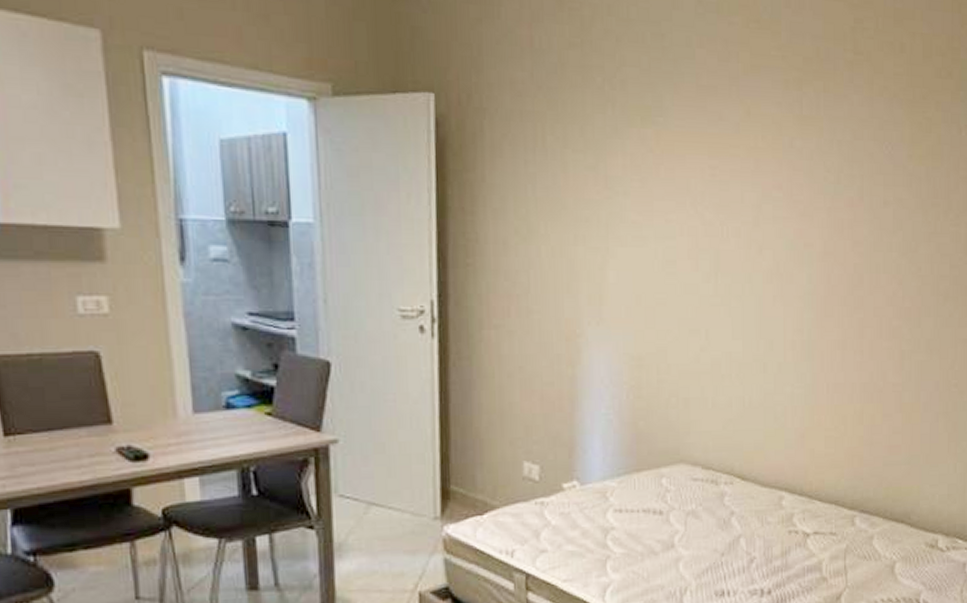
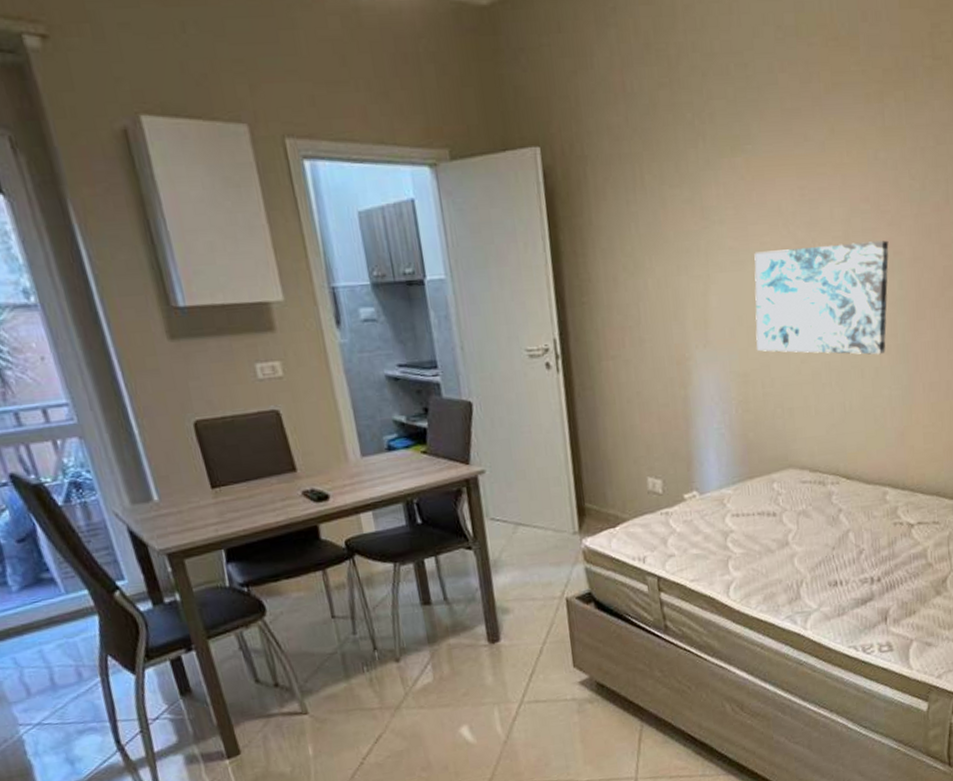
wall art: none [654,229,800,350] -> present [754,240,889,355]

